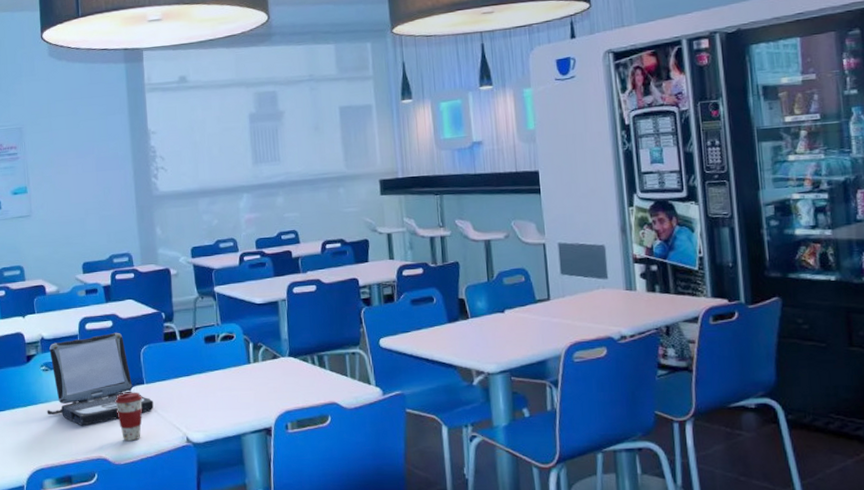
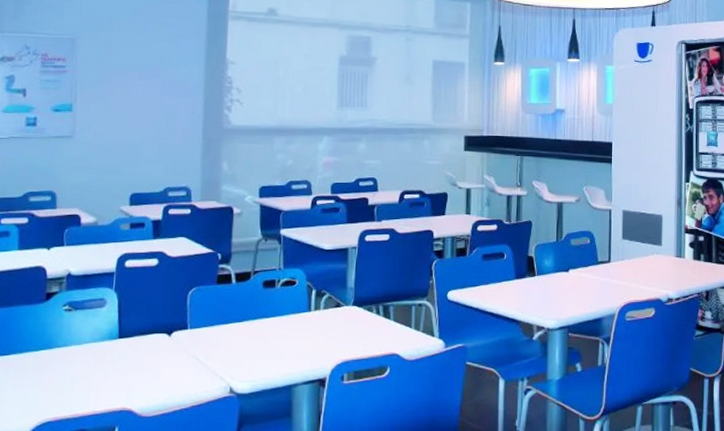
laptop: present [47,332,154,426] -> none [64,271,196,374]
coffee cup: present [114,392,143,441] -> none [149,337,185,391]

